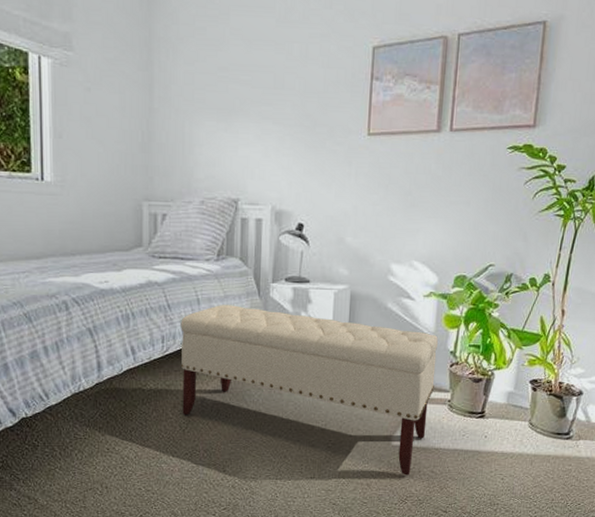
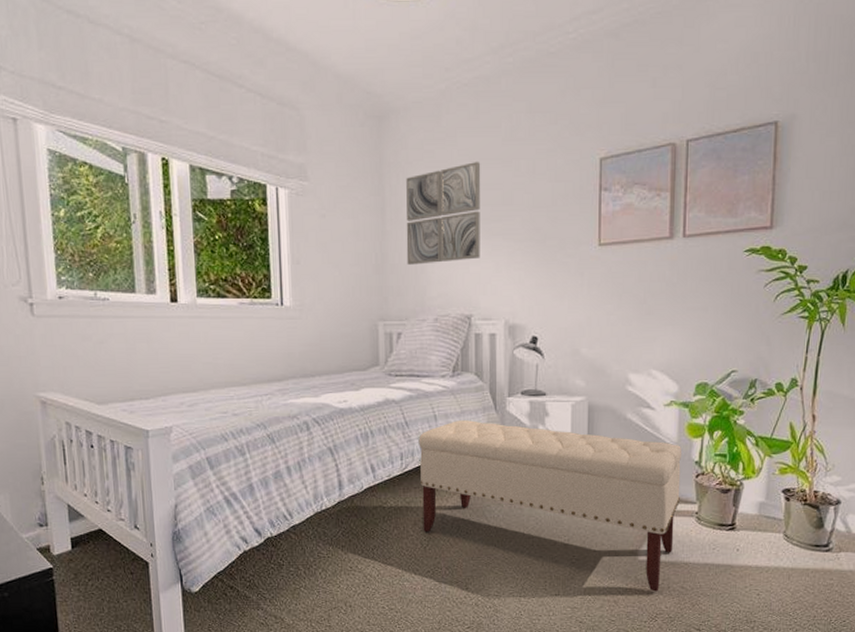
wall art: none [174,41,254,145] -> present [406,161,481,265]

